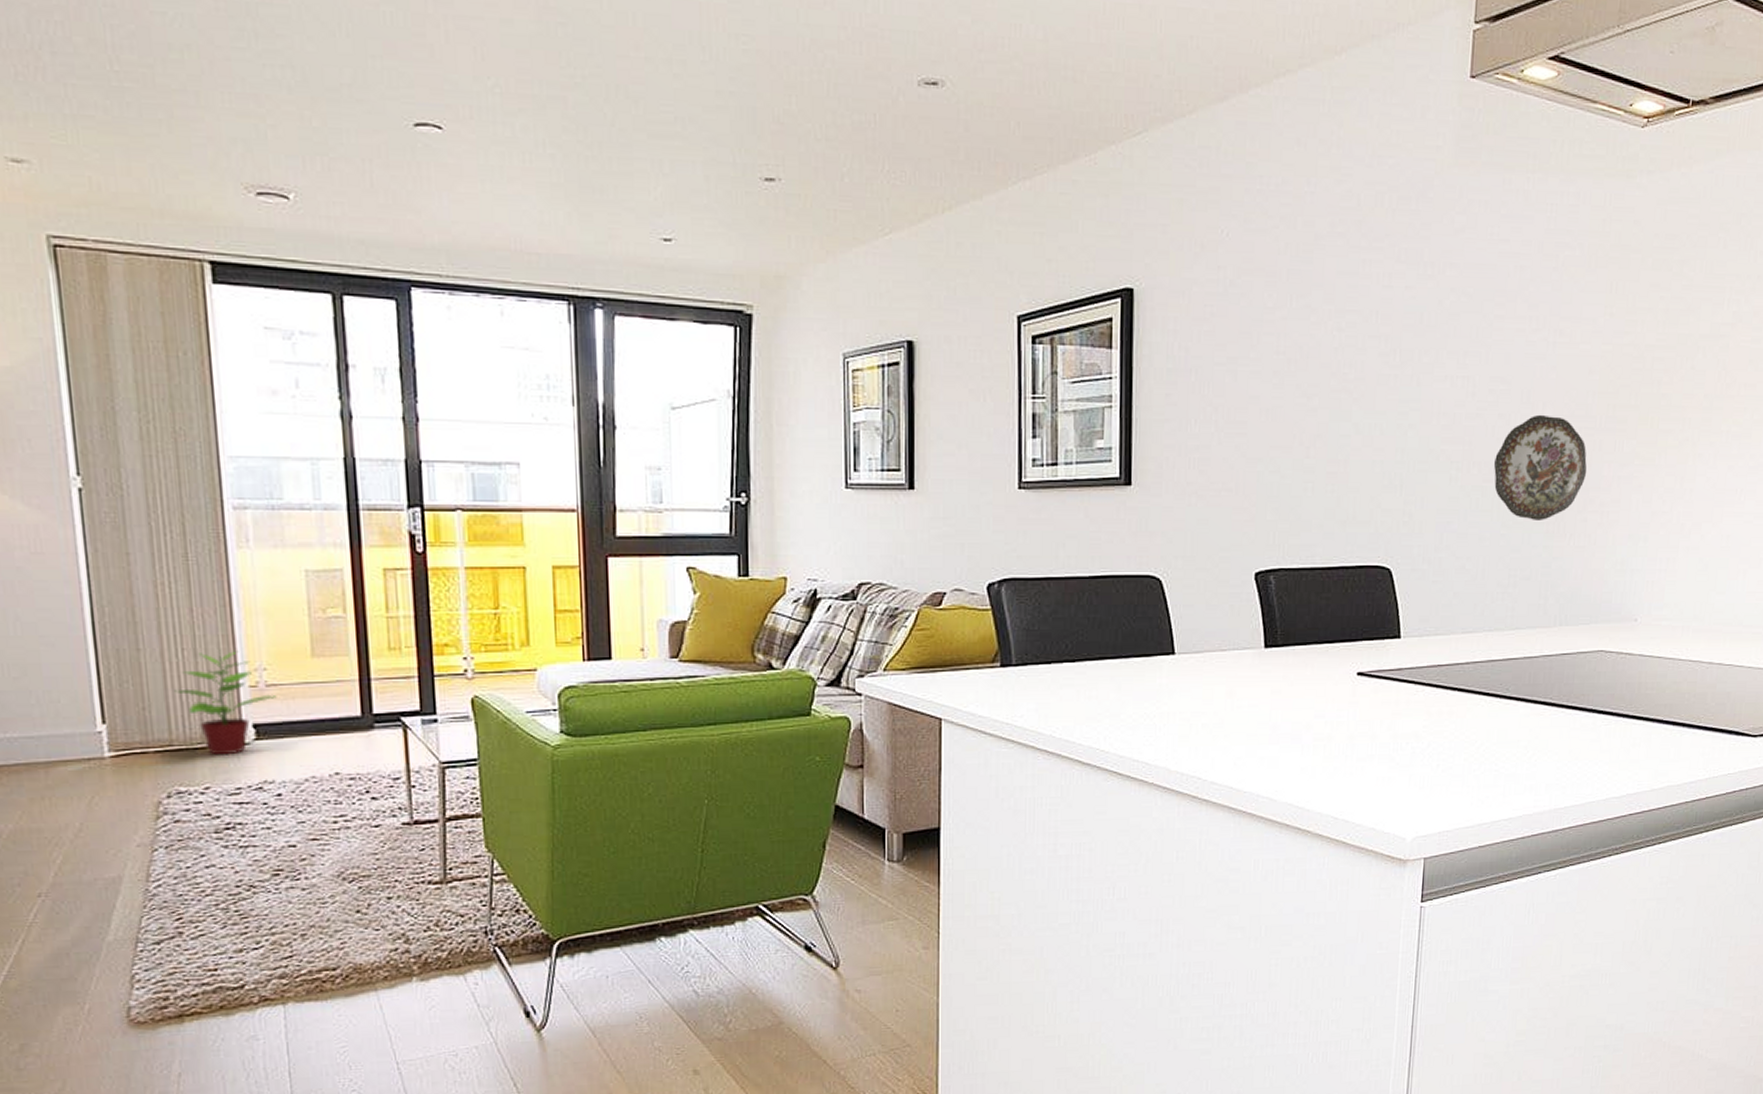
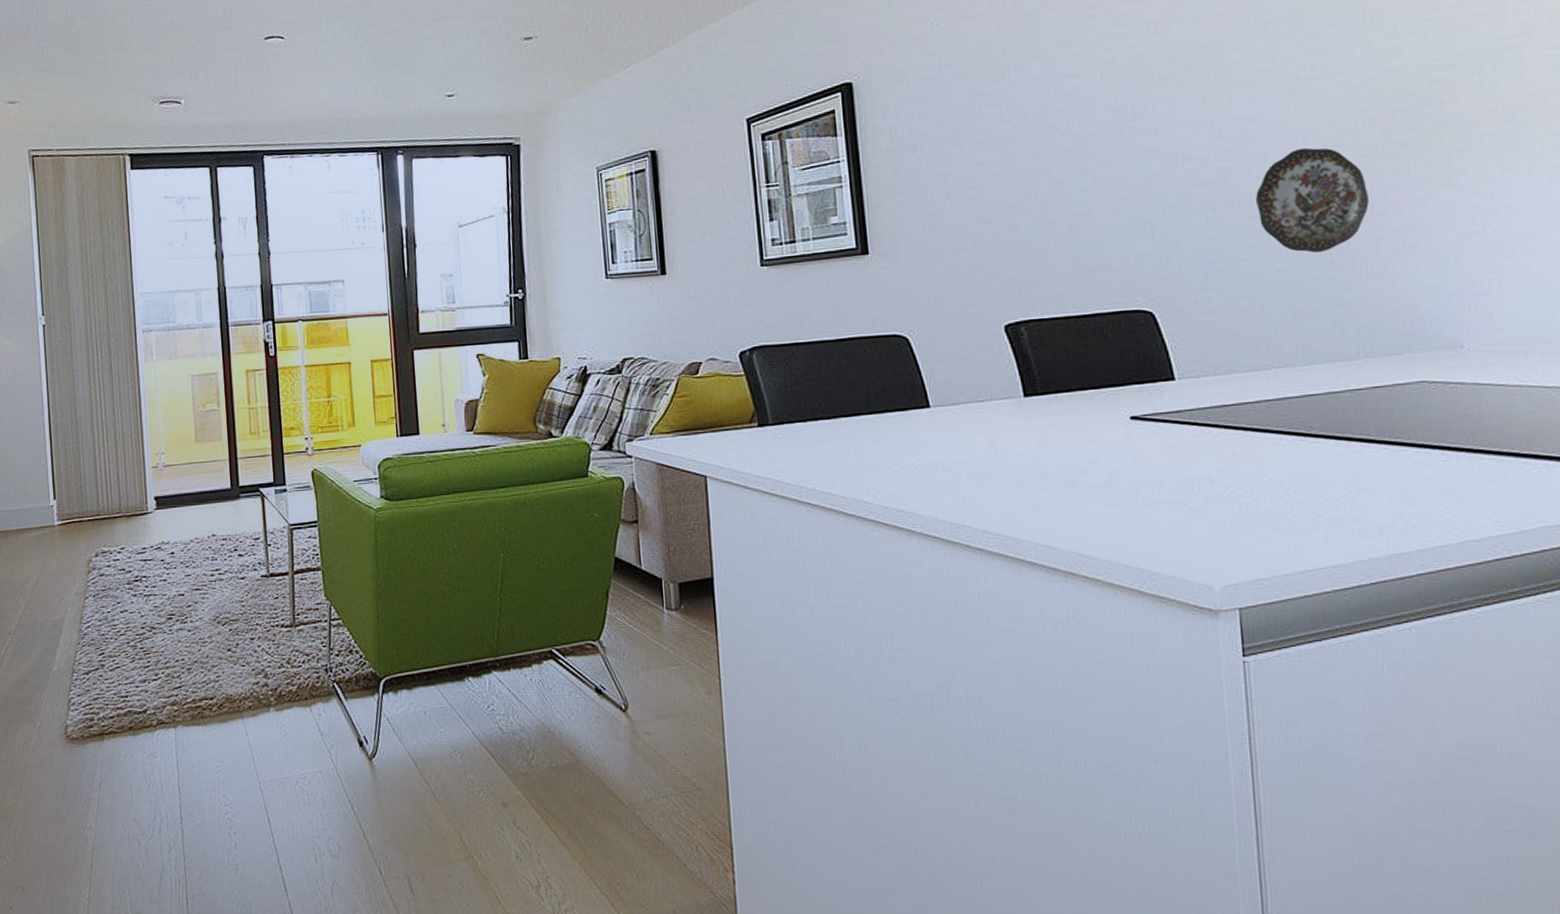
potted plant: present [175,648,277,756] -> none [102,438,171,522]

